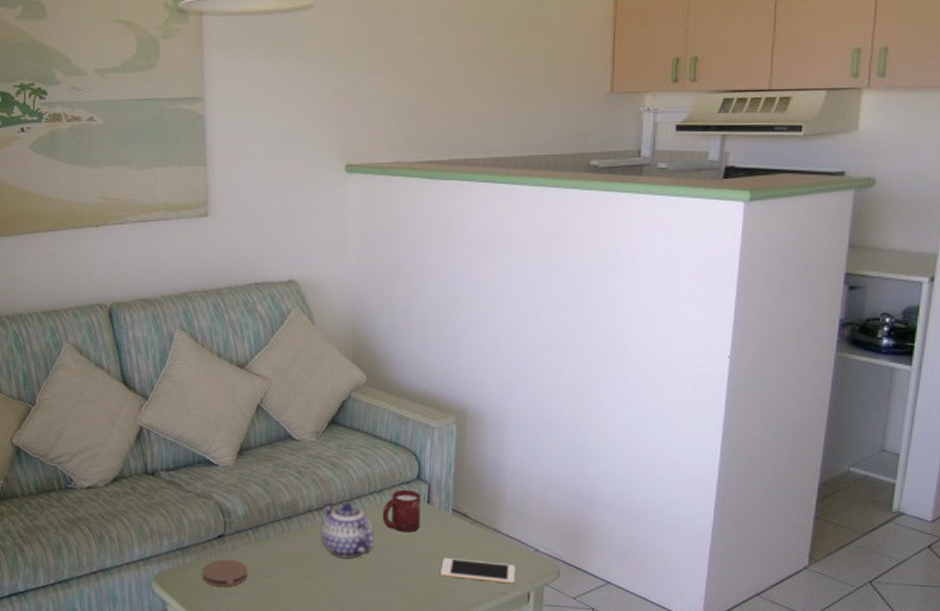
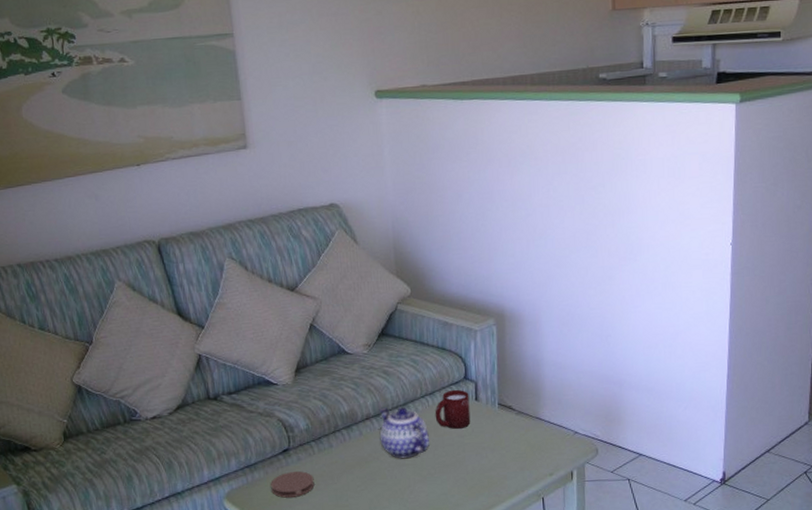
cell phone: present [441,558,516,584] -> none [492,447,559,466]

